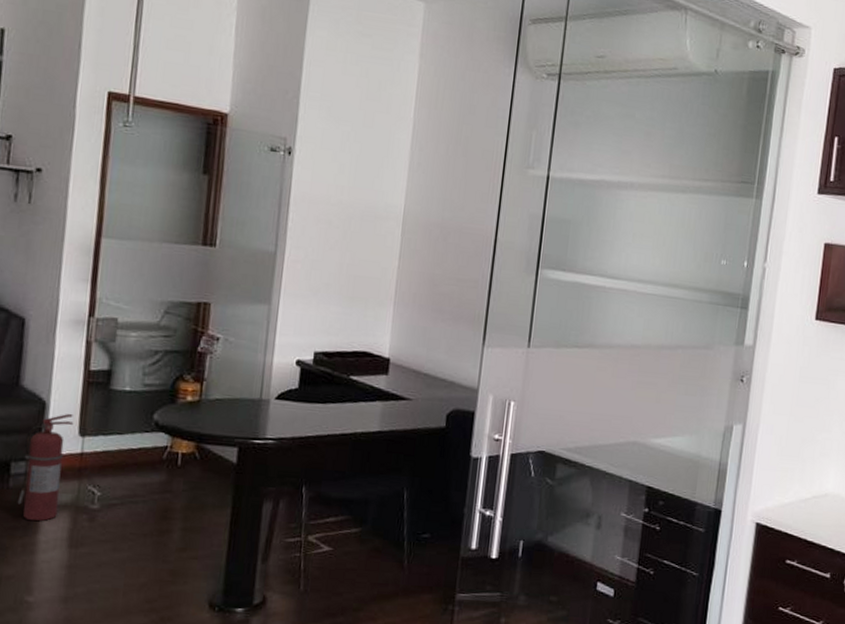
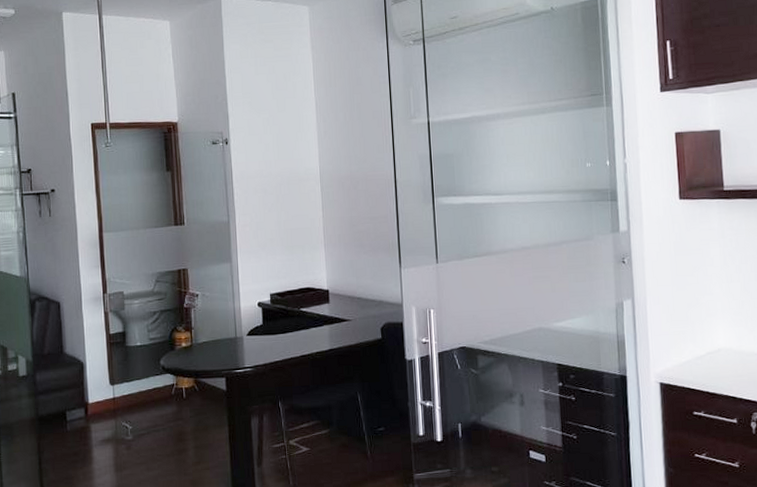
fire extinguisher: present [17,414,74,522] -> none [74,369,105,455]

